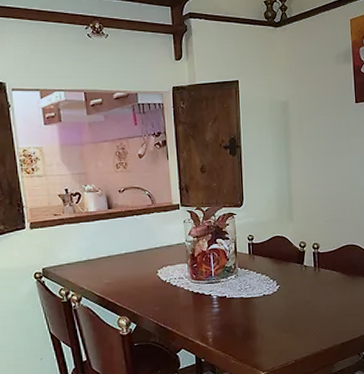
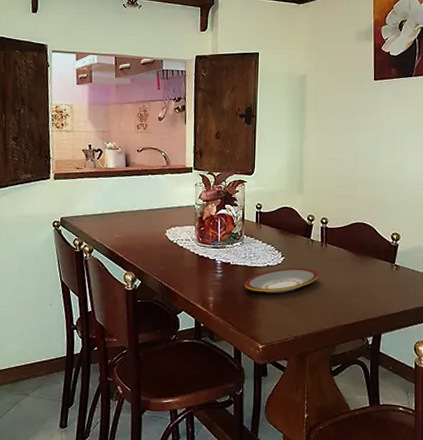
plate: none [242,293,314,322] -> present [245,267,319,293]

